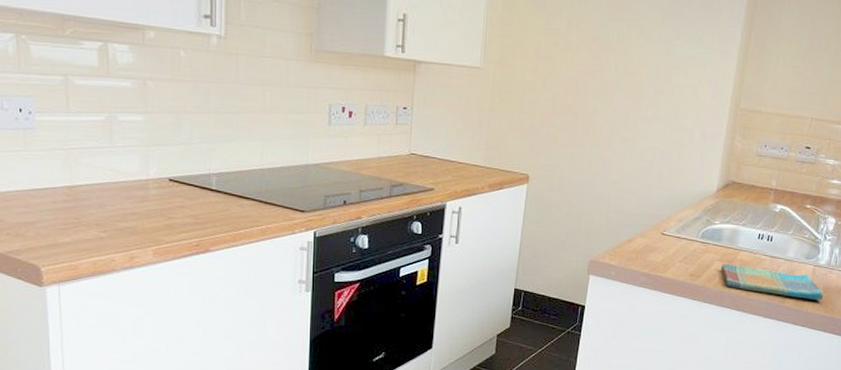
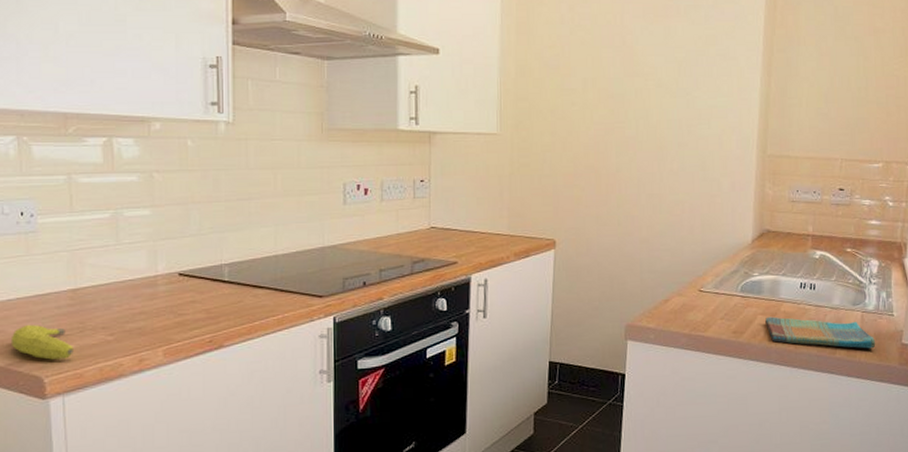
fruit: none [9,217,69,251] -> present [10,325,73,360]

